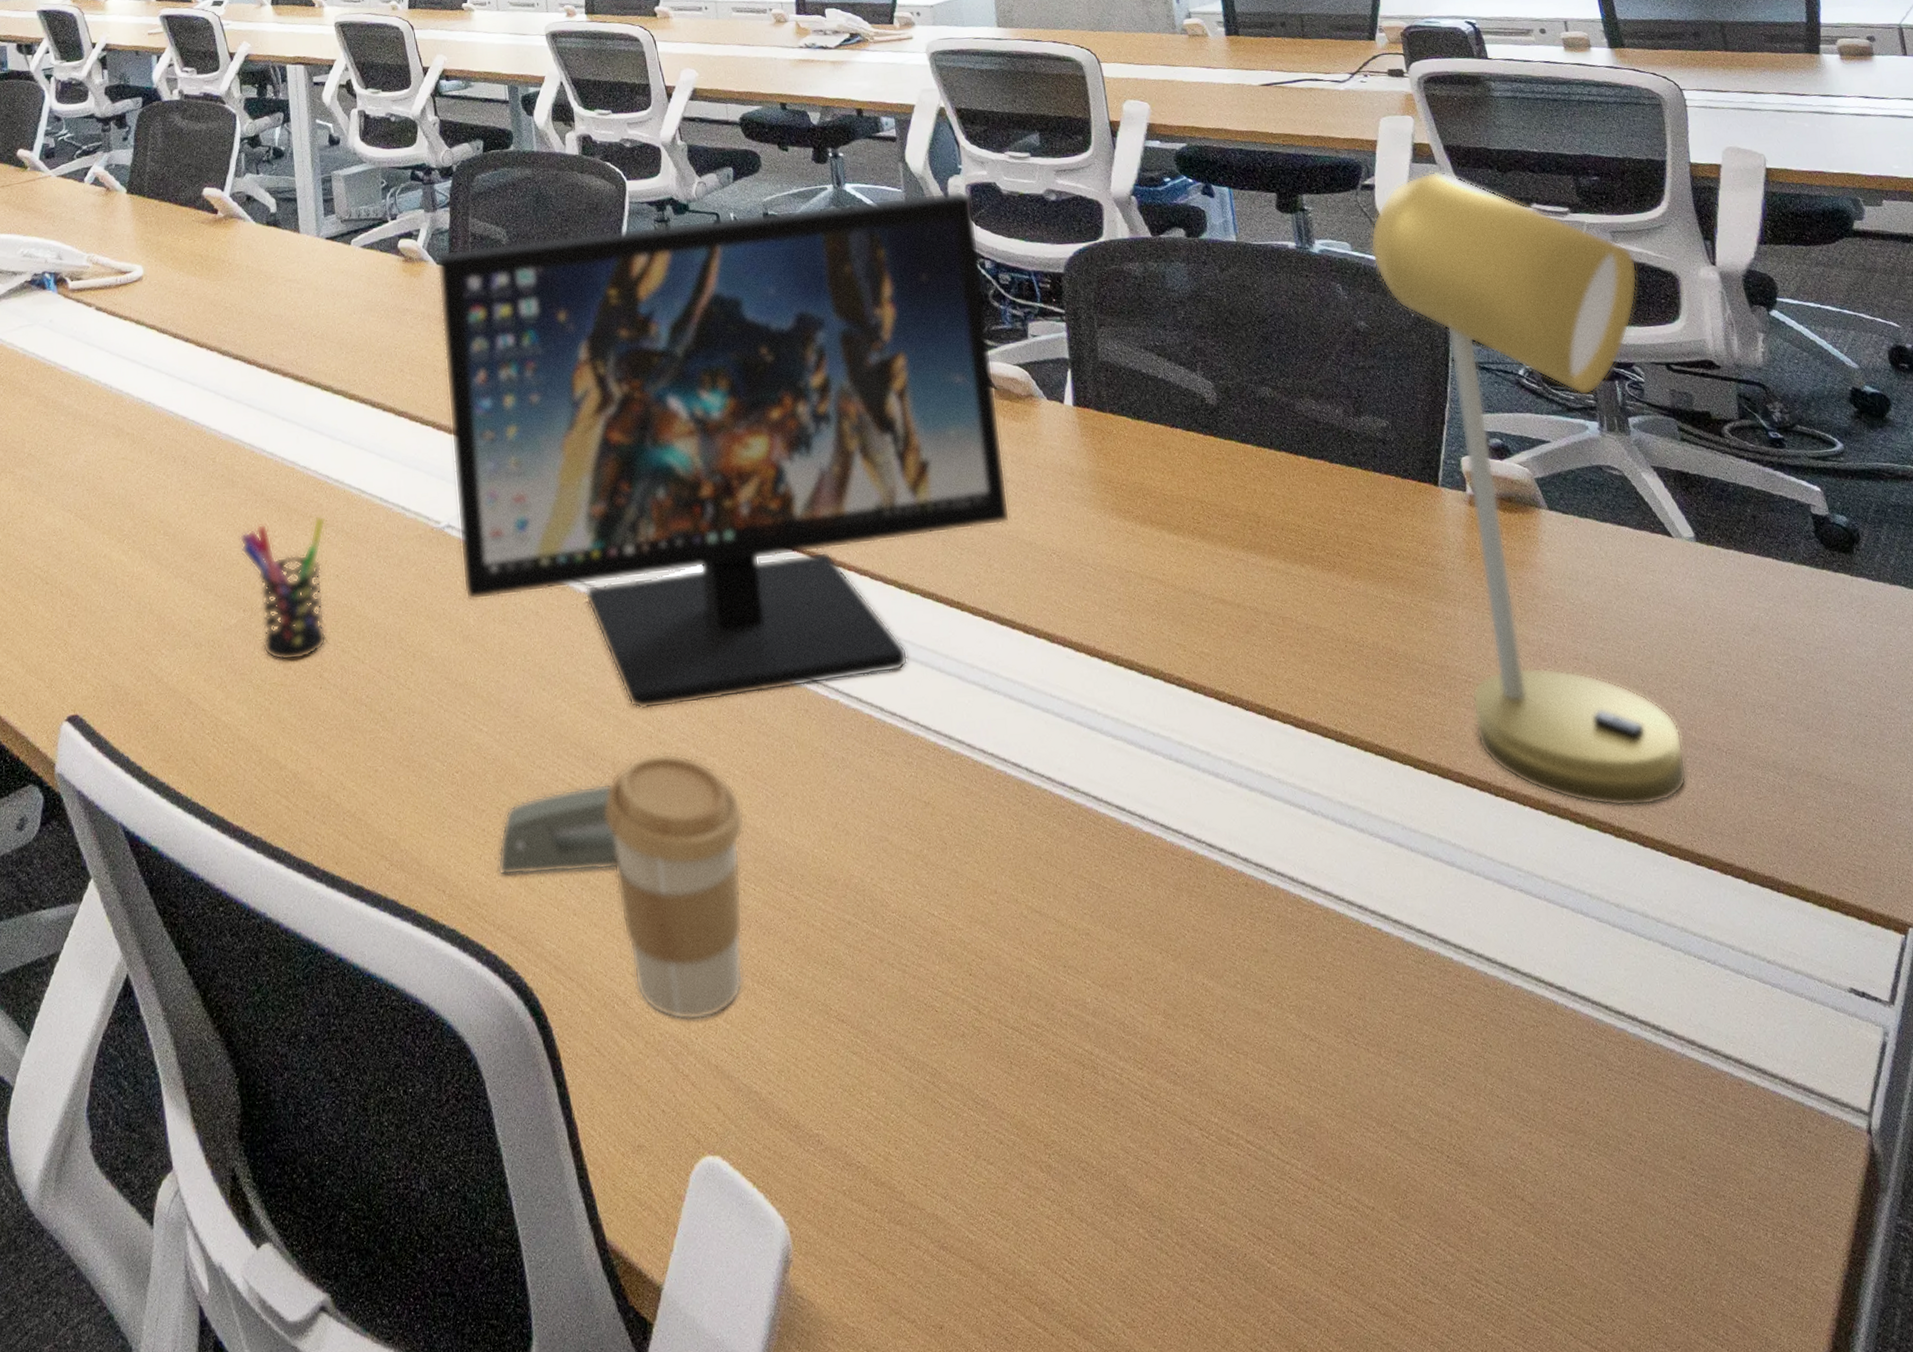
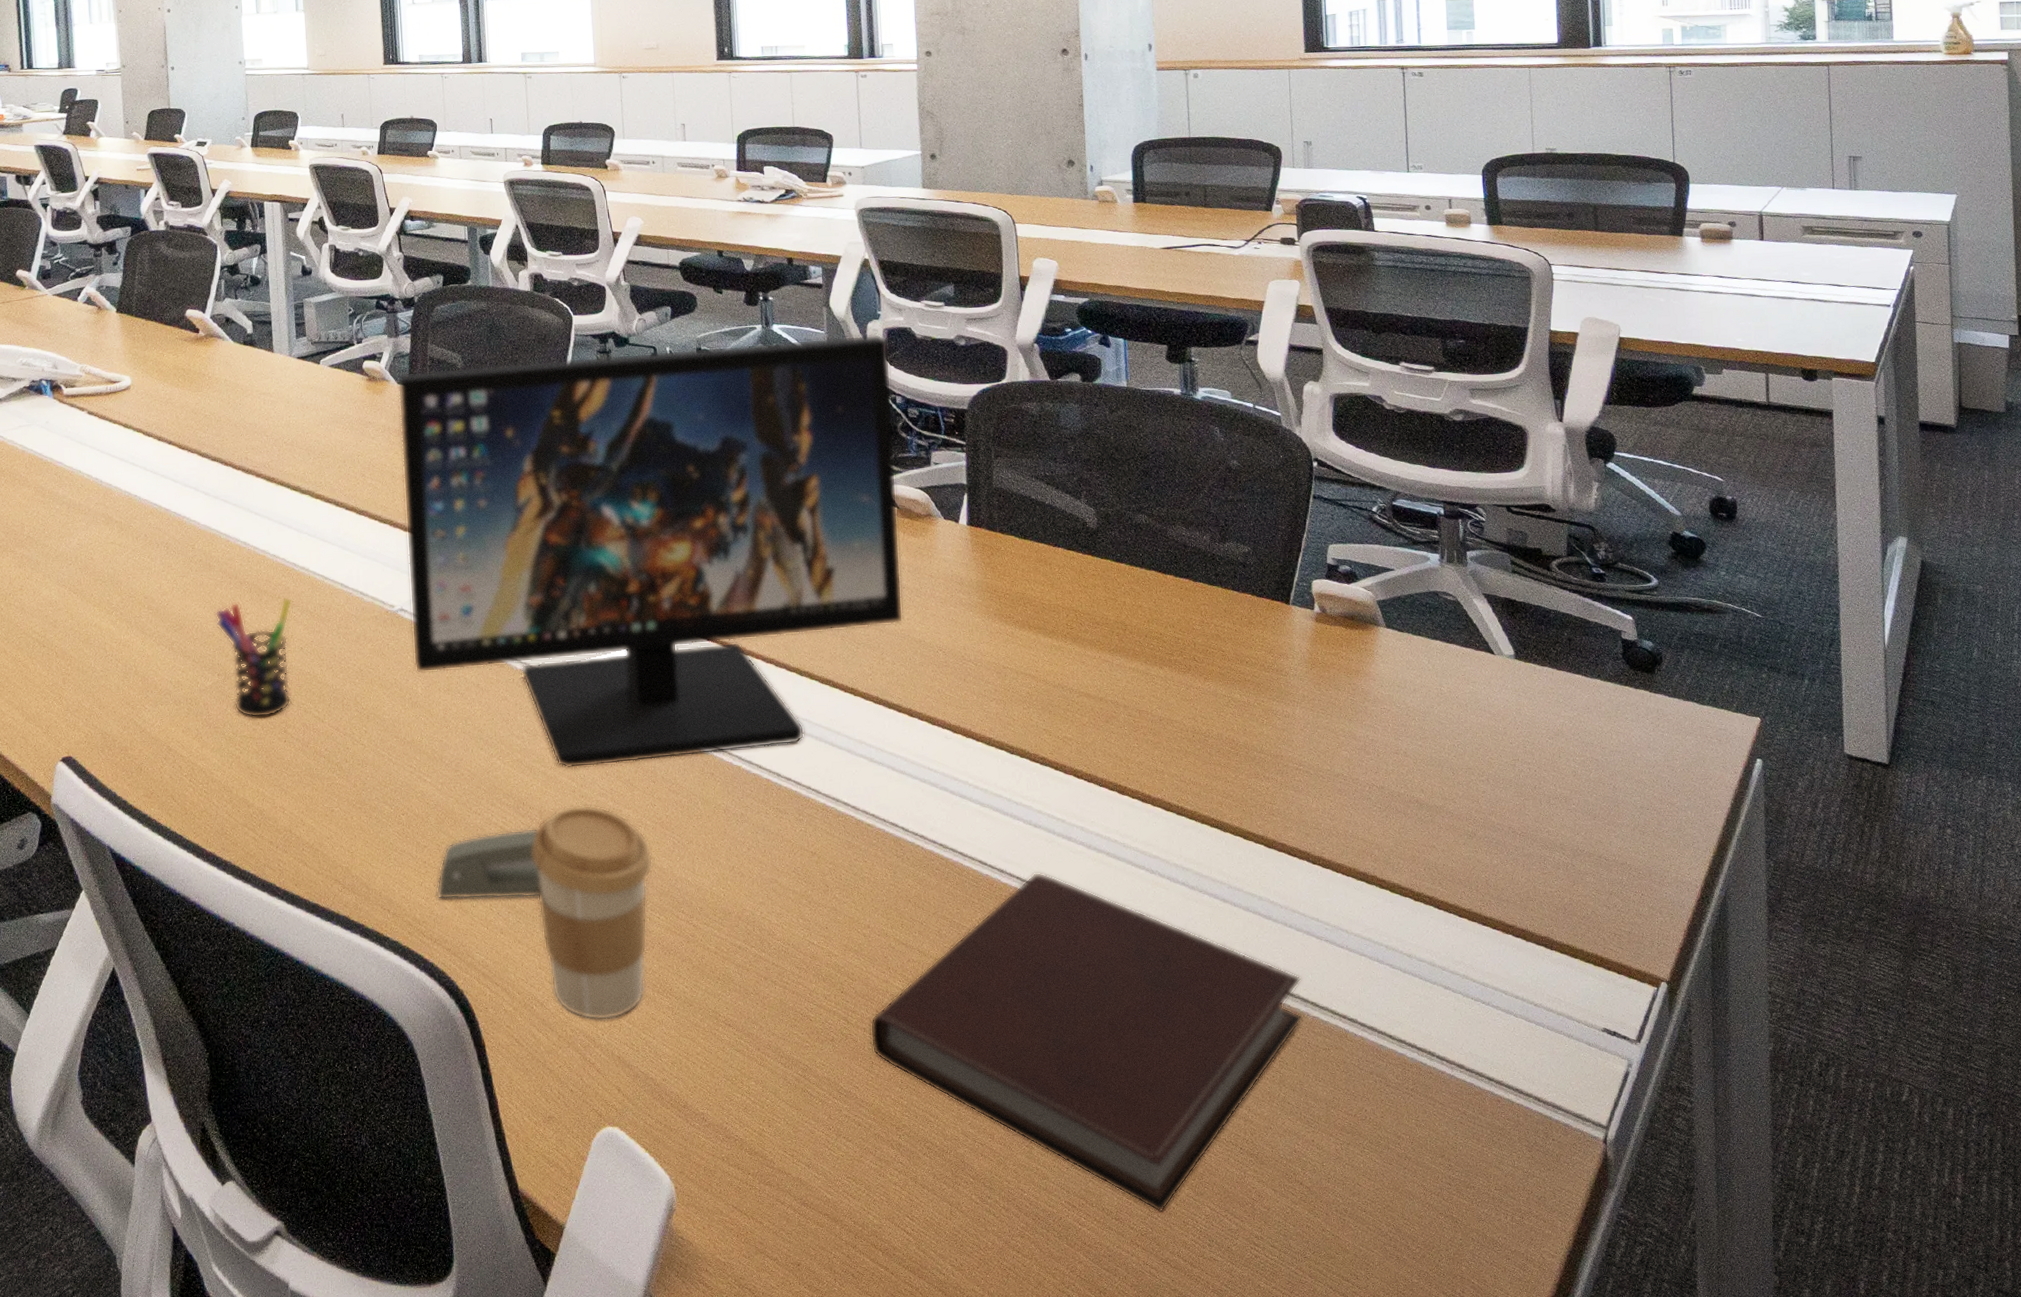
notebook: none [1005,817,1503,1243] -> present [870,872,1302,1213]
desk lamp: present [1370,171,1688,807] -> none [1249,330,1490,877]

